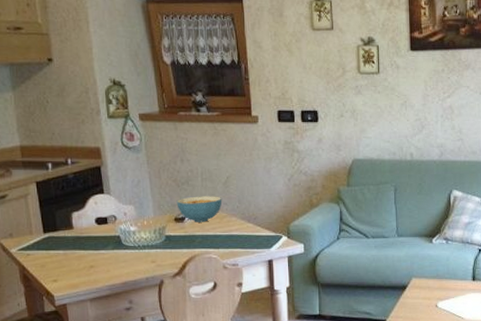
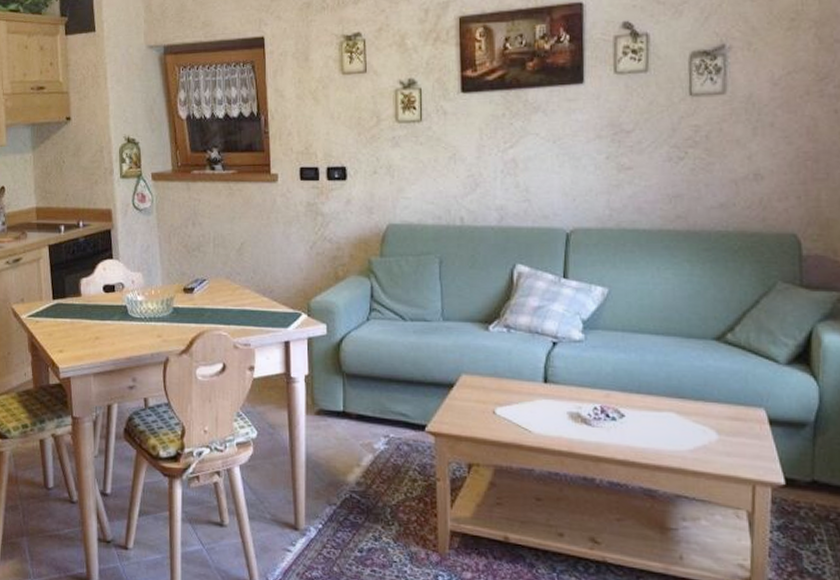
cereal bowl: present [176,196,223,222] -> none [186,264,235,294]

